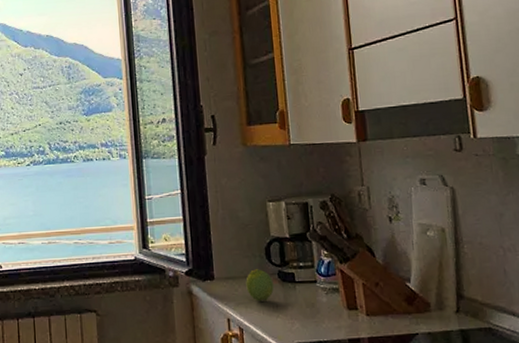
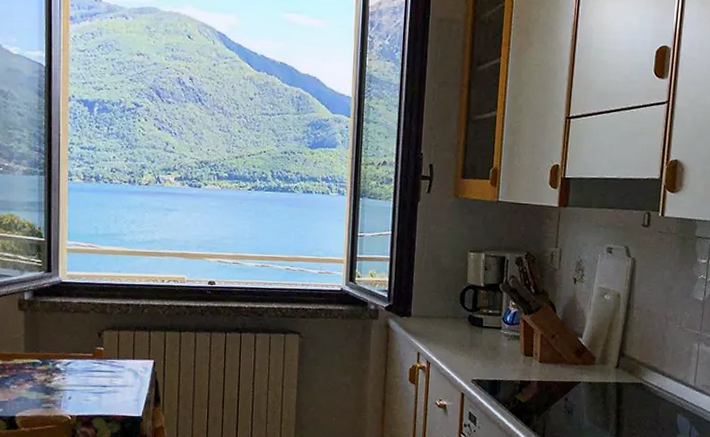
fruit: present [246,269,274,302] -> none [438,311,463,341]

